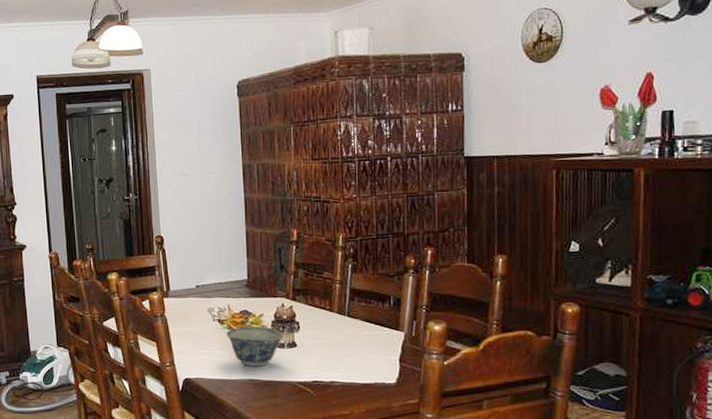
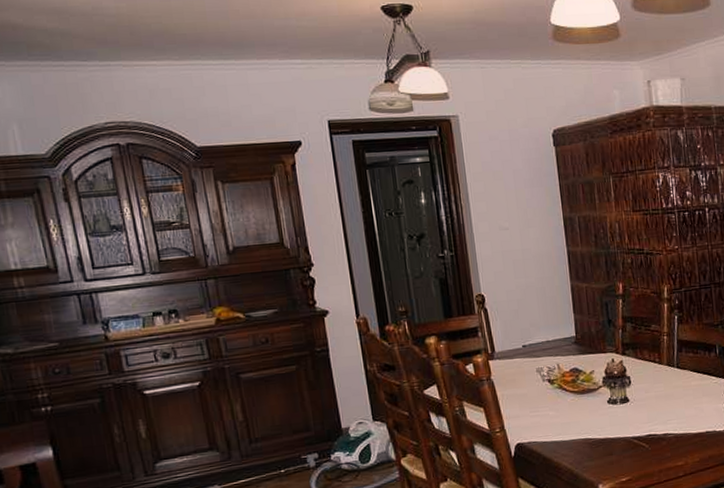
bowl: present [226,326,284,367] -> none [557,384,616,426]

